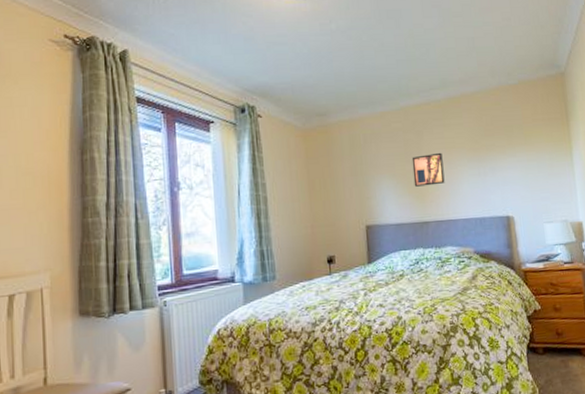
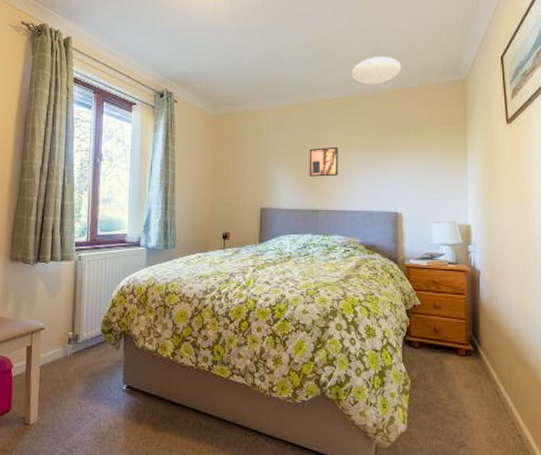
ceiling light: none [448,54,499,84] -> present [351,57,402,85]

